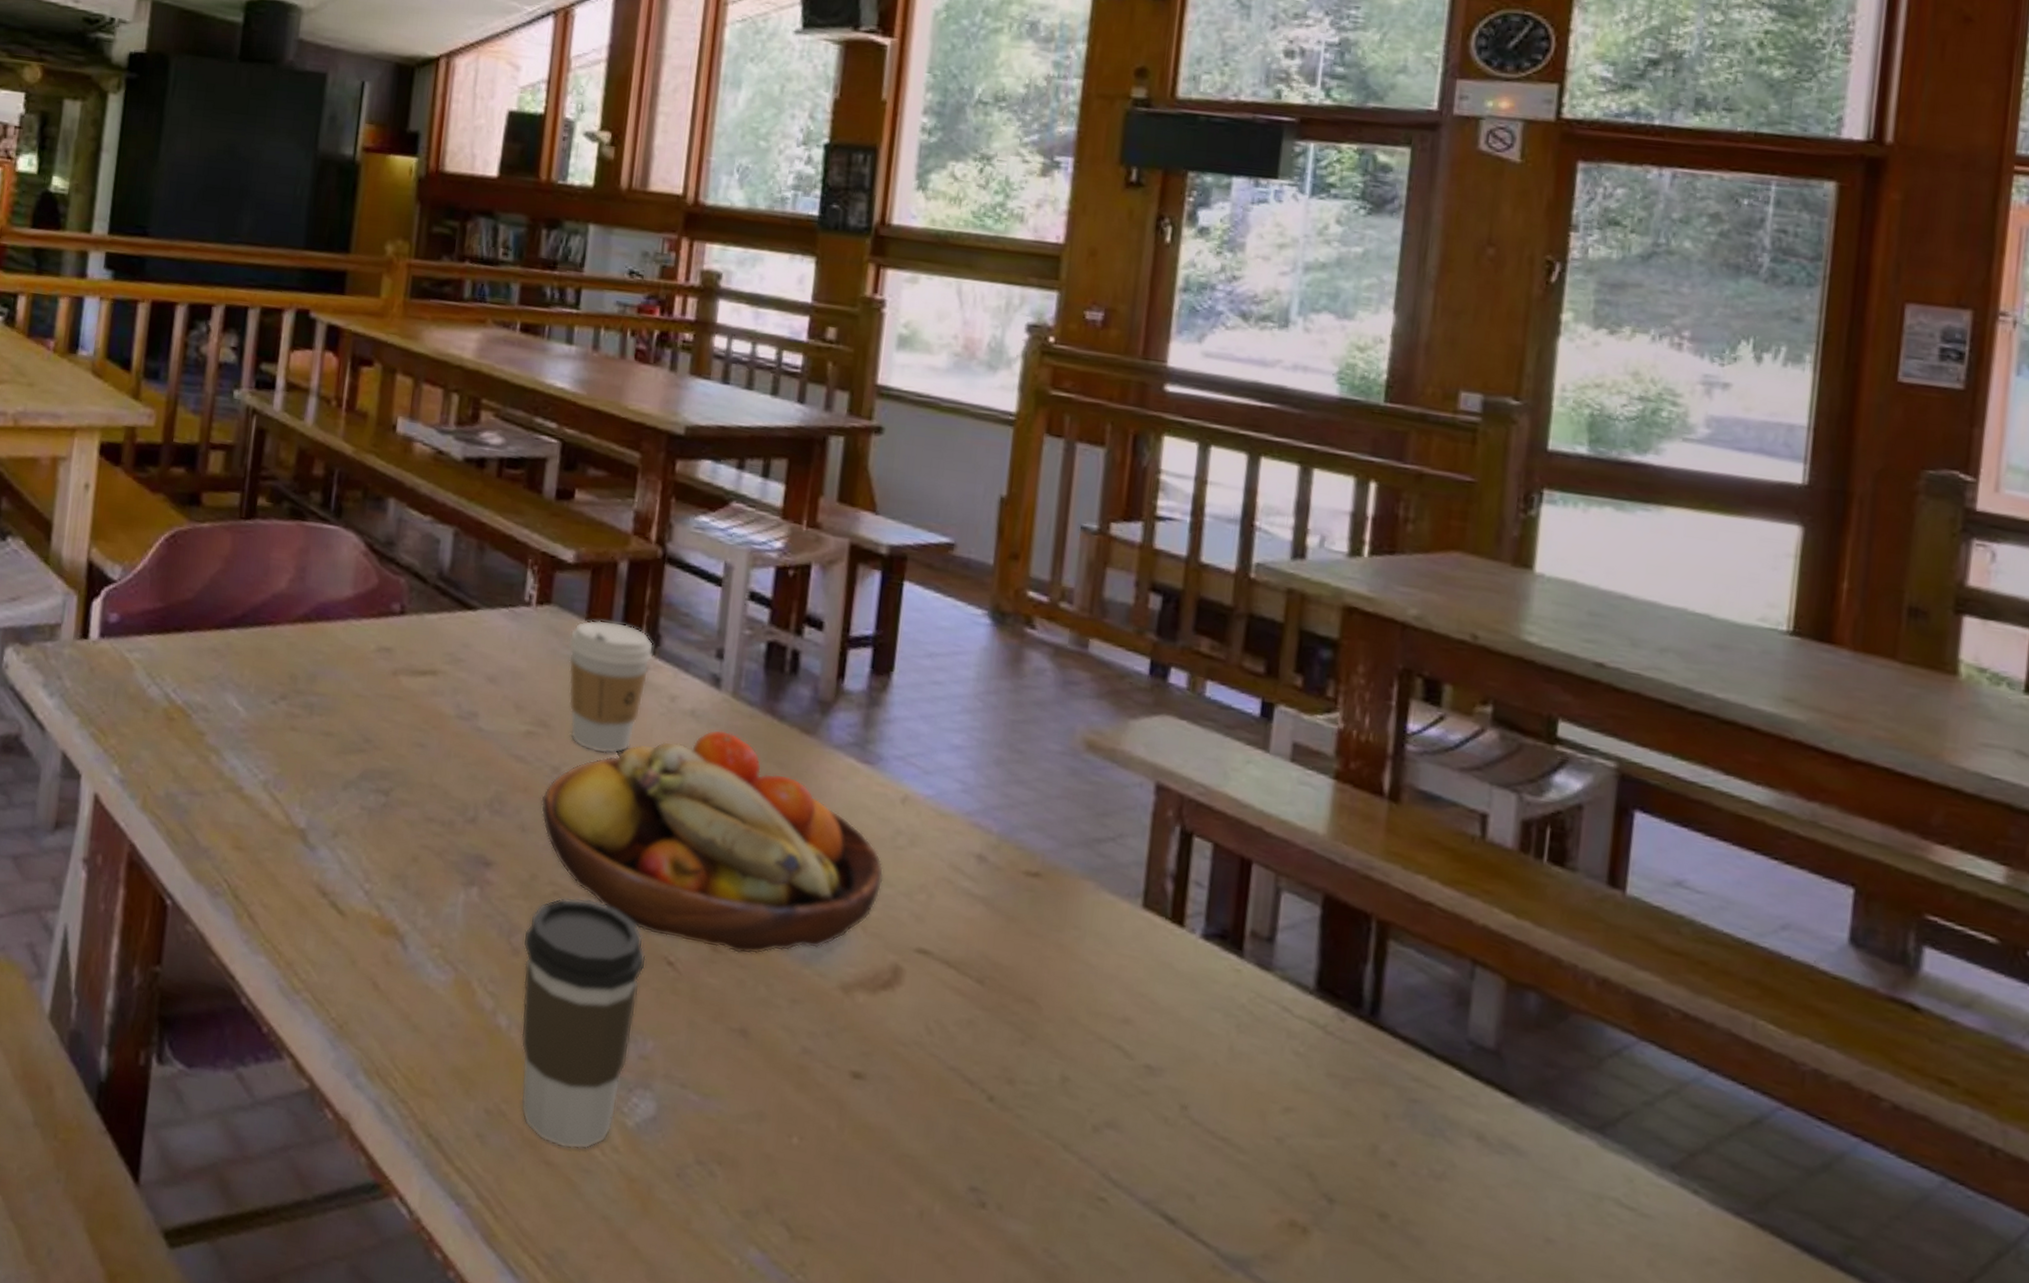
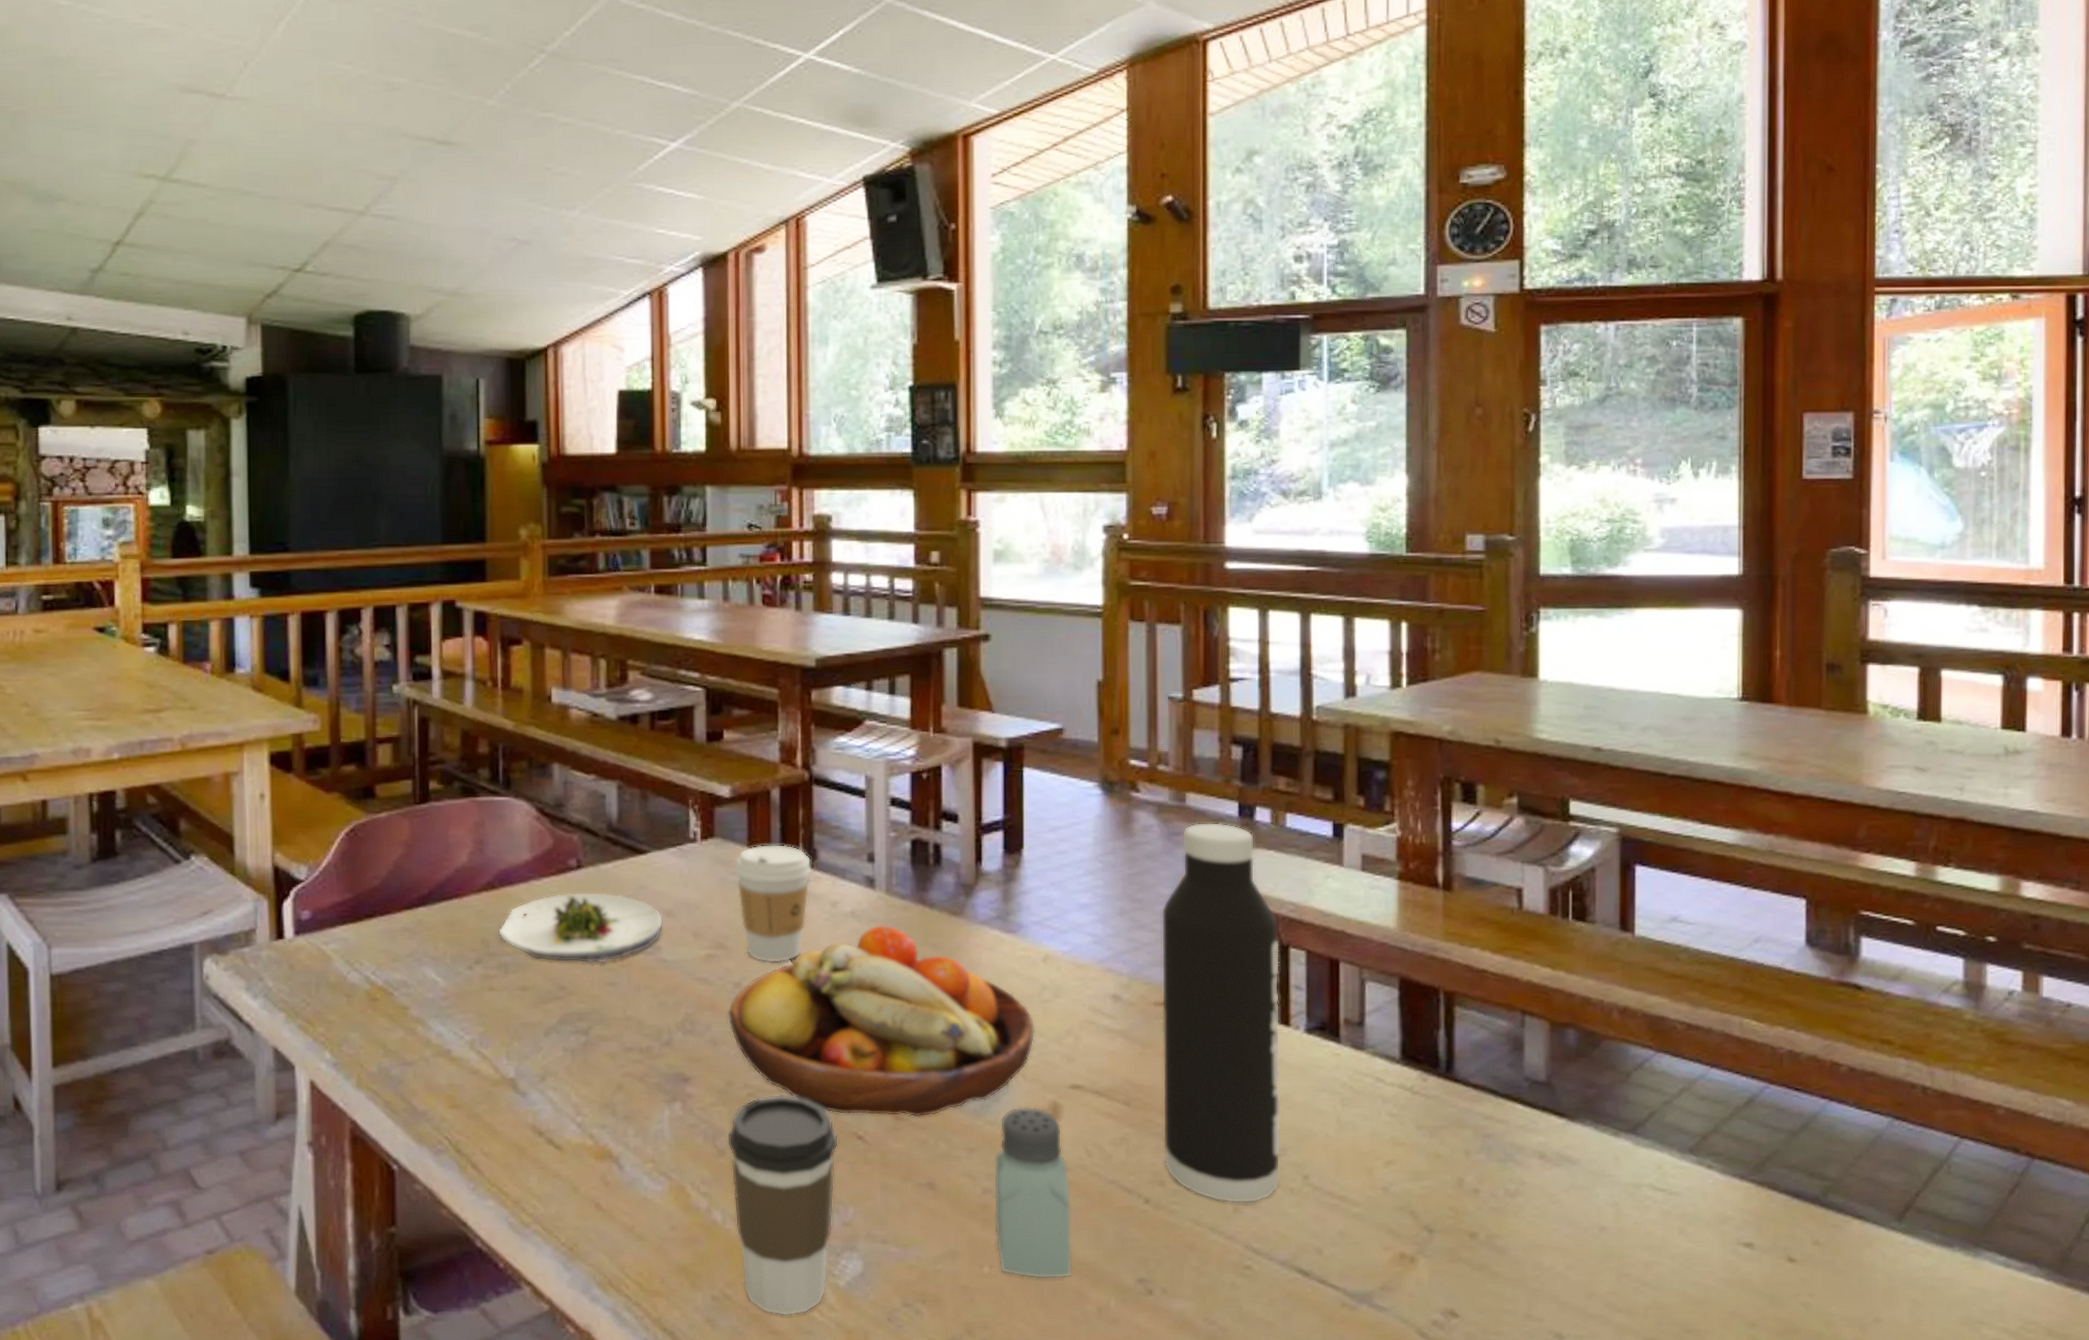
salad plate: none [308,638,486,721] -> present [498,891,664,964]
saltshaker: none [810,962,903,1169] -> present [993,1106,1072,1279]
water bottle: none [1016,674,1183,1126] -> present [1161,822,1280,1204]

